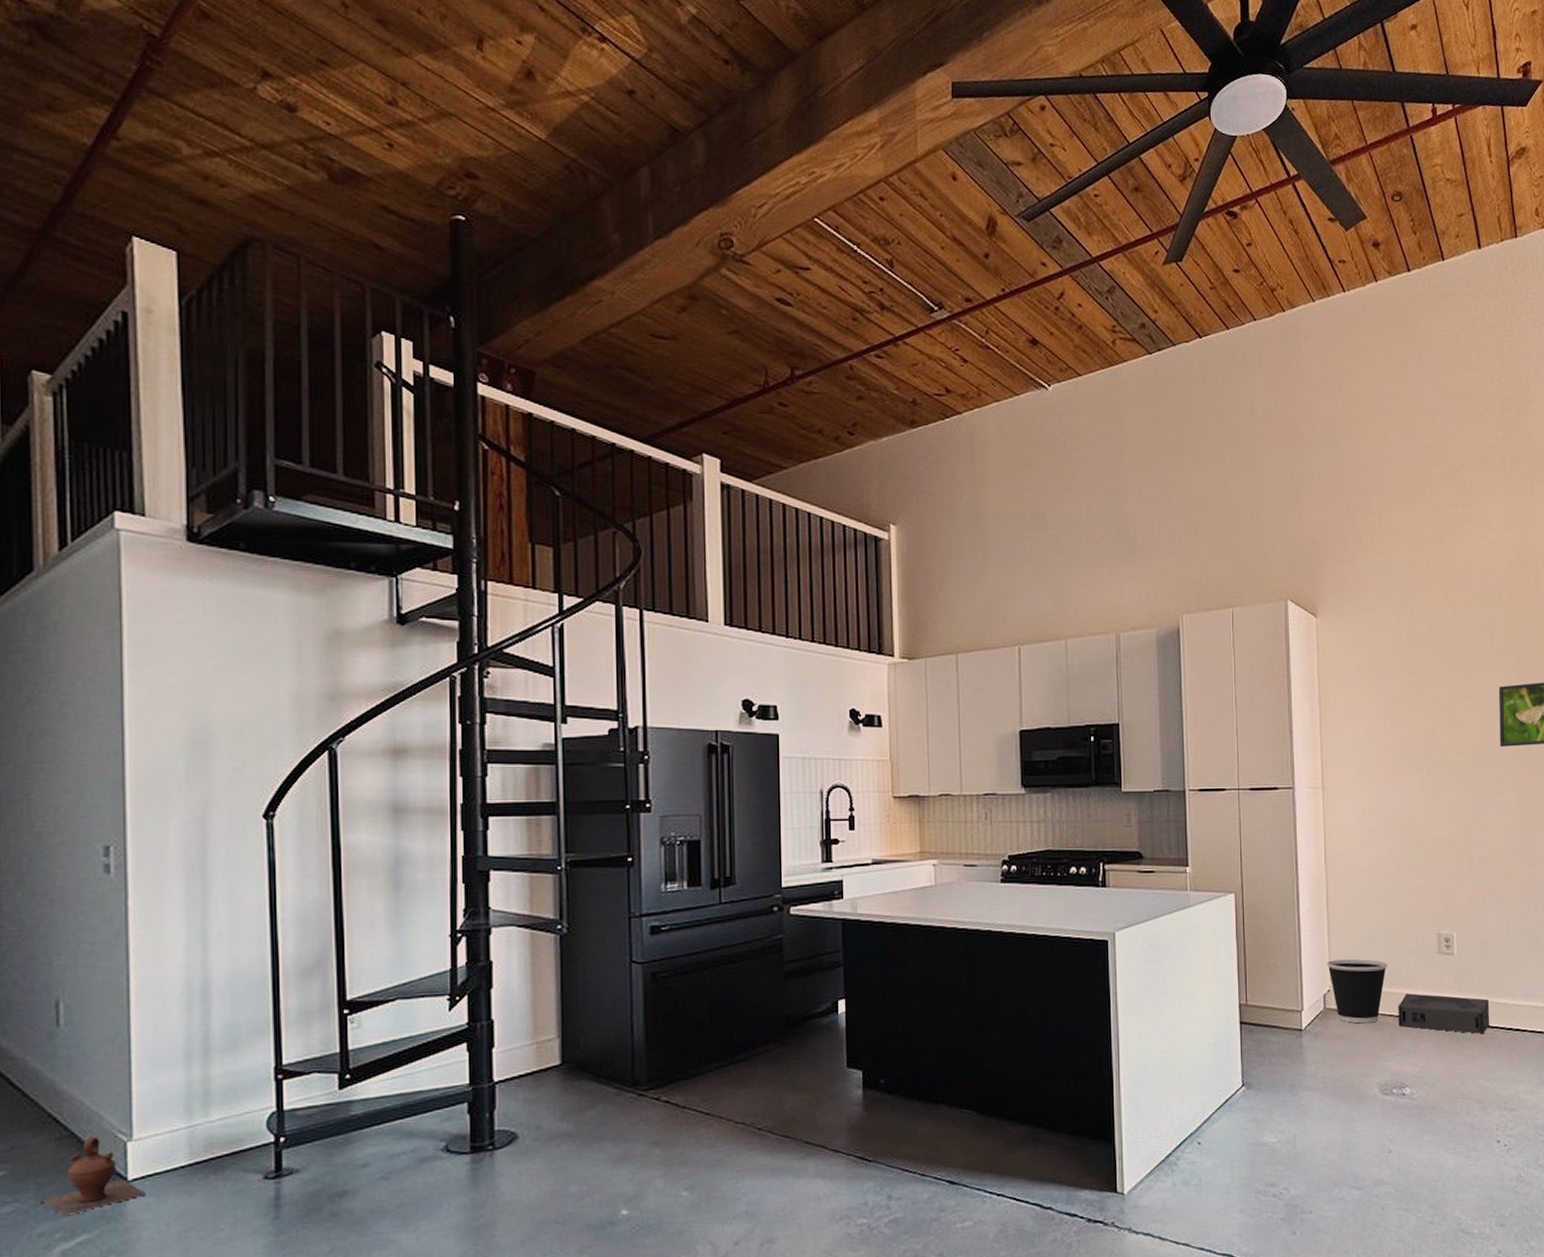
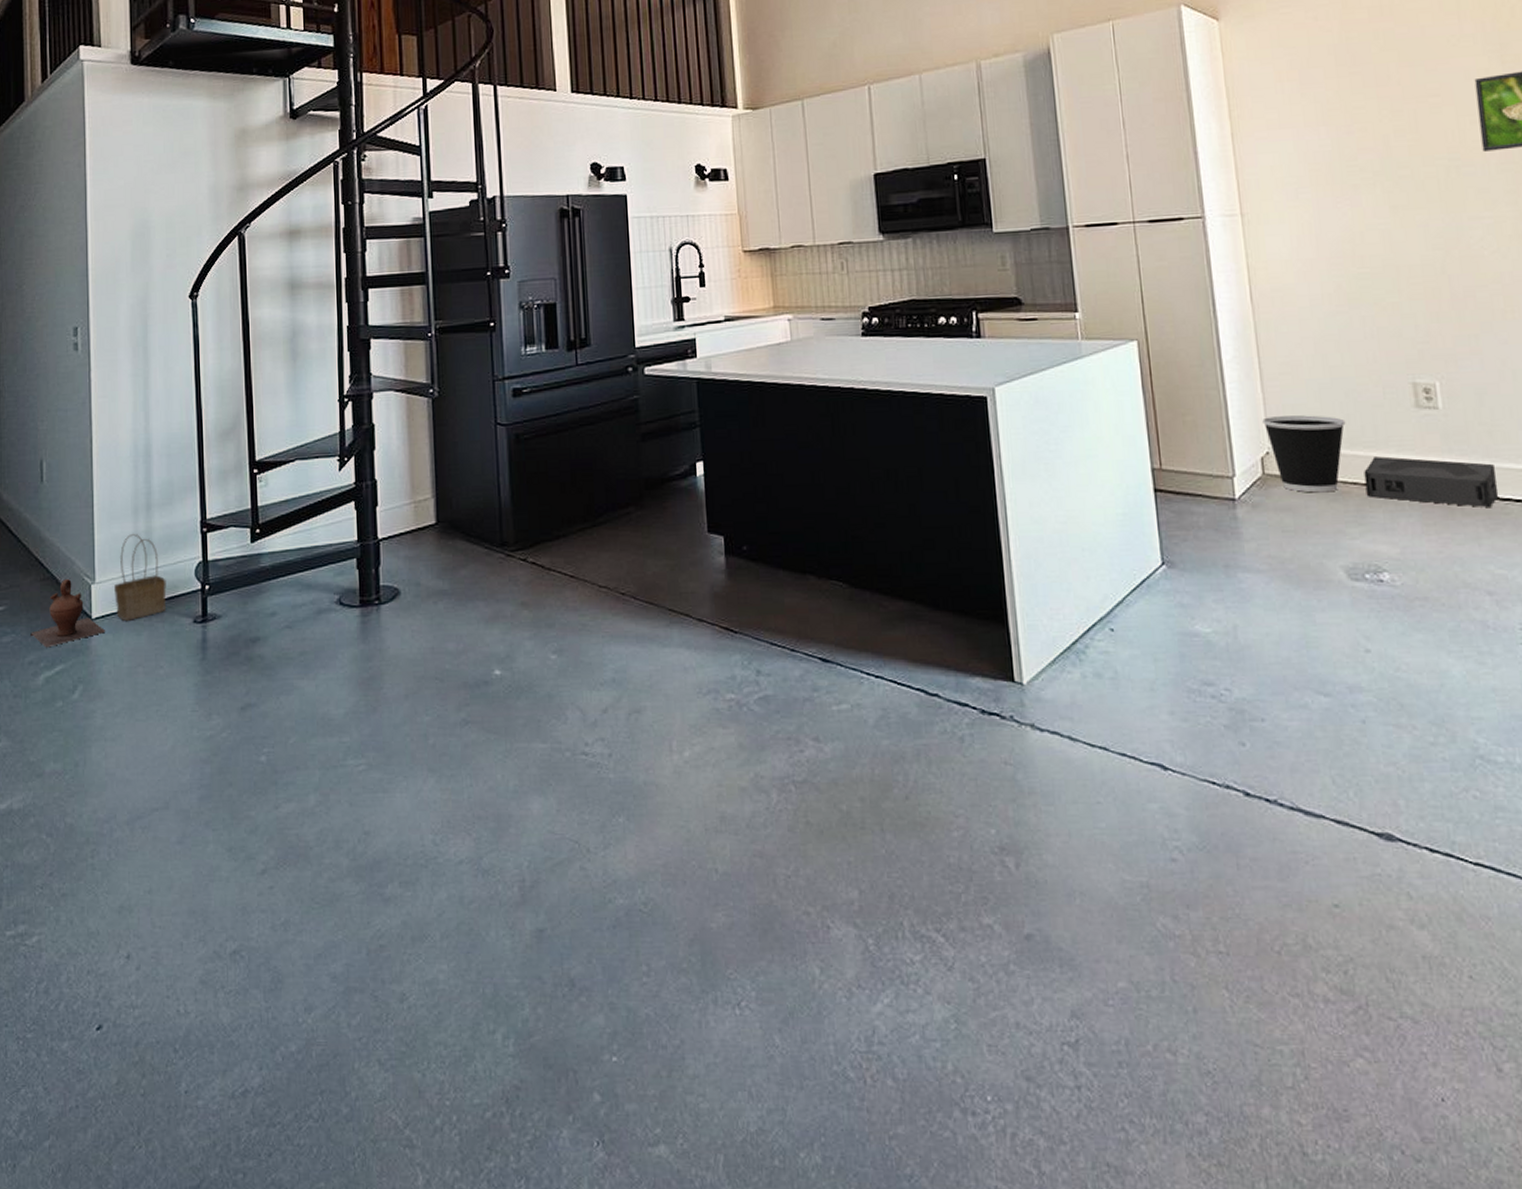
basket: none [159,1082,229,1182] -> present [114,533,166,622]

